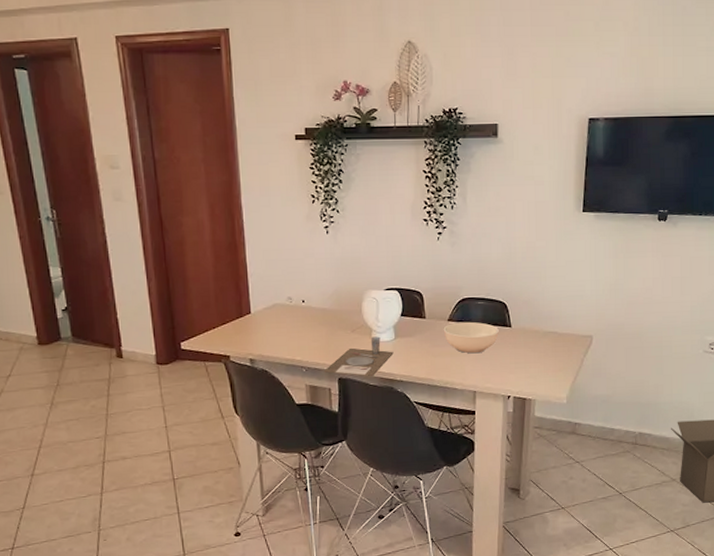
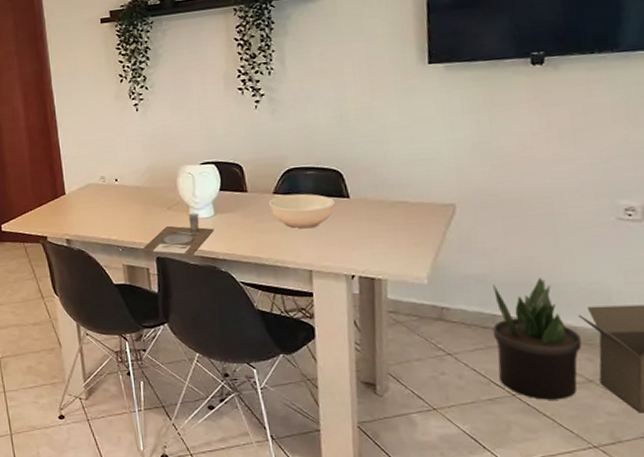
planter: none [610,398,671,496] -> present [493,278,582,400]

